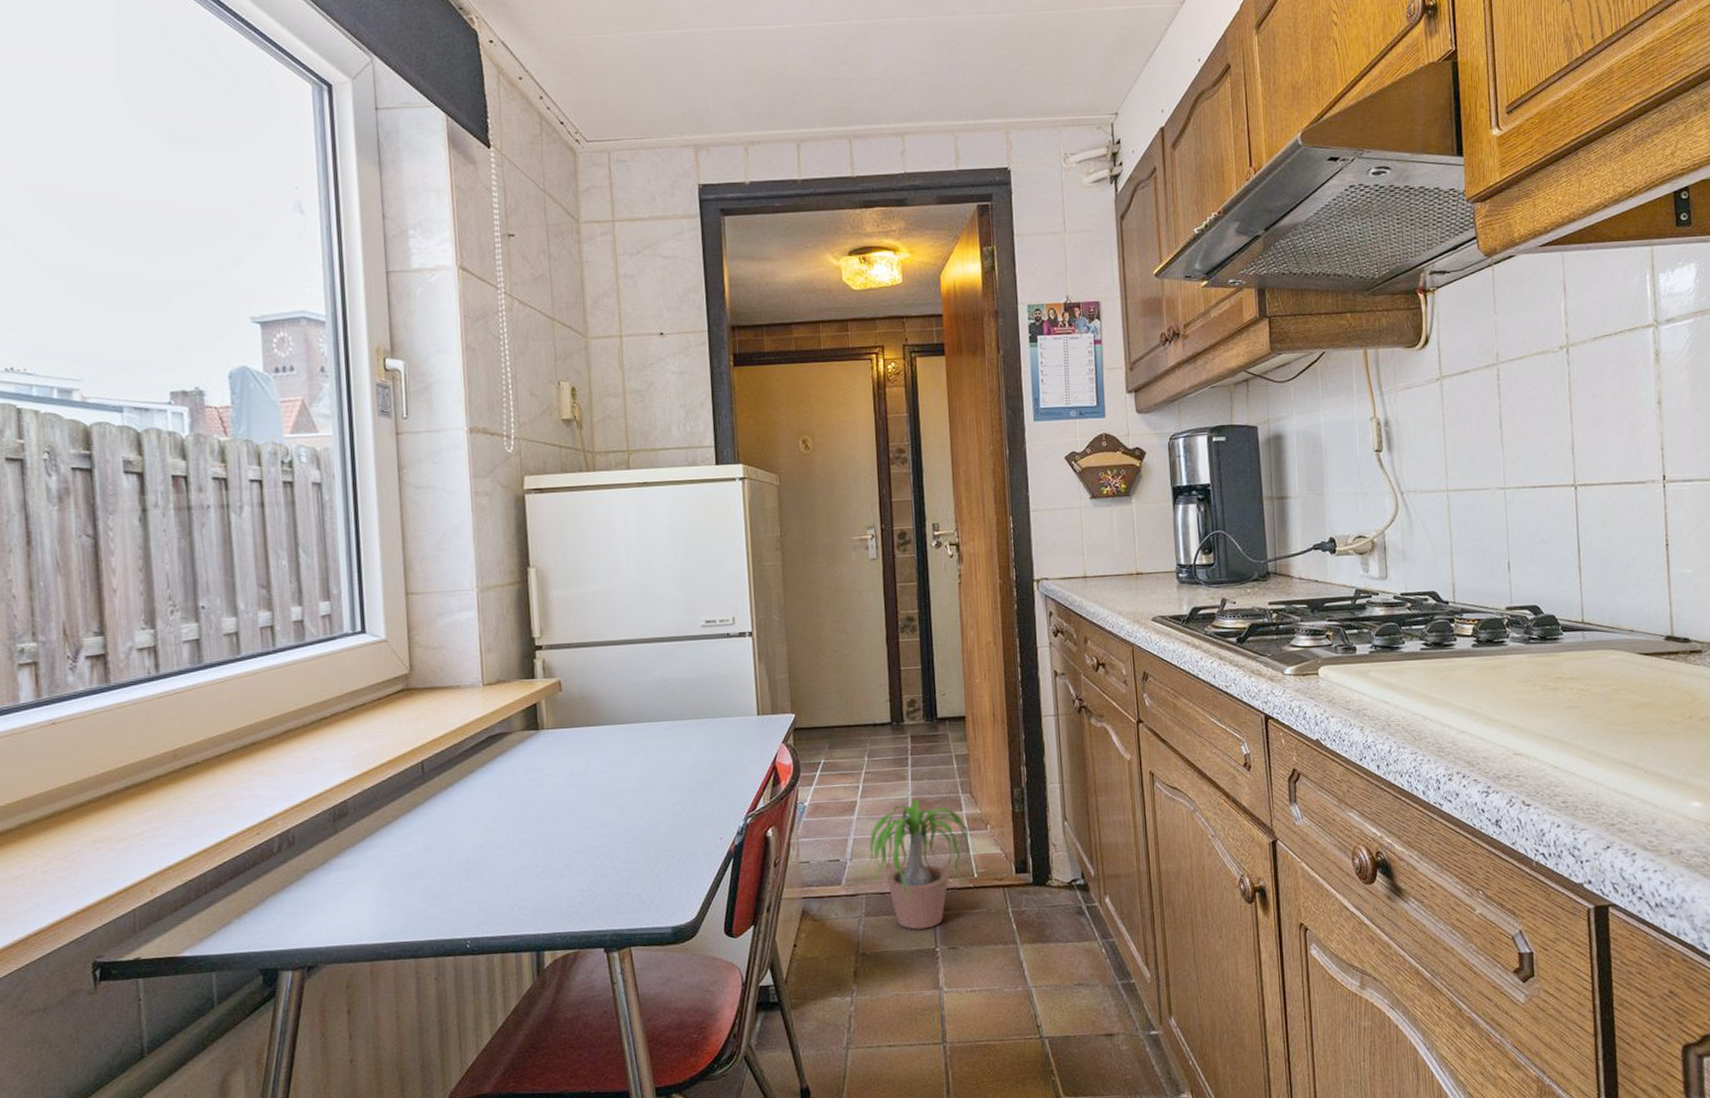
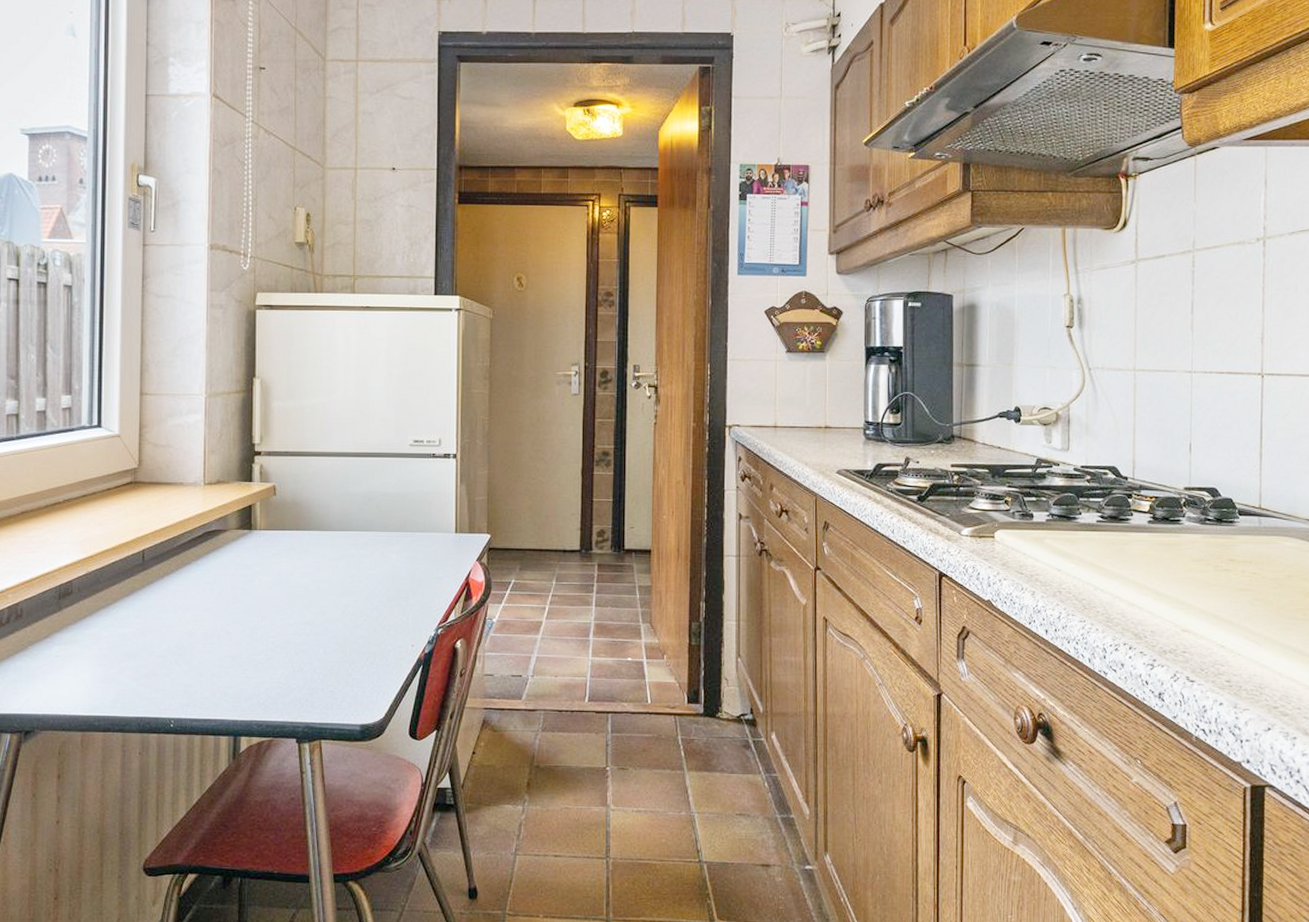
potted plant: present [859,799,989,930] -> none [539,625,664,748]

